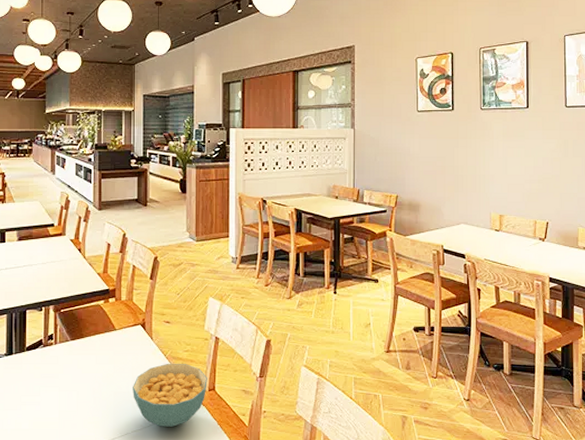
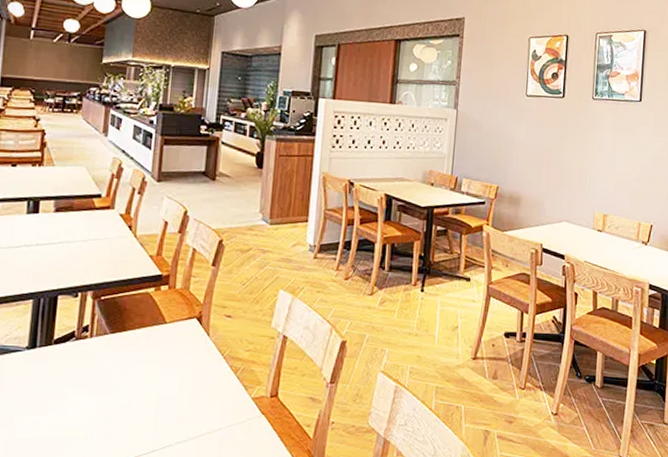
cereal bowl: present [133,363,207,427] -> none [180,364,270,438]

